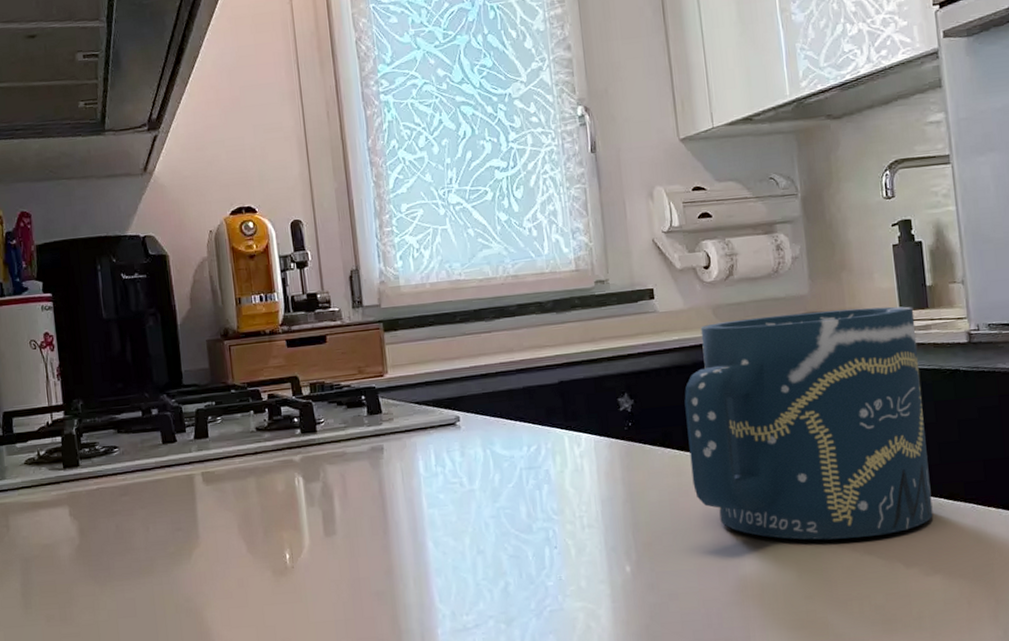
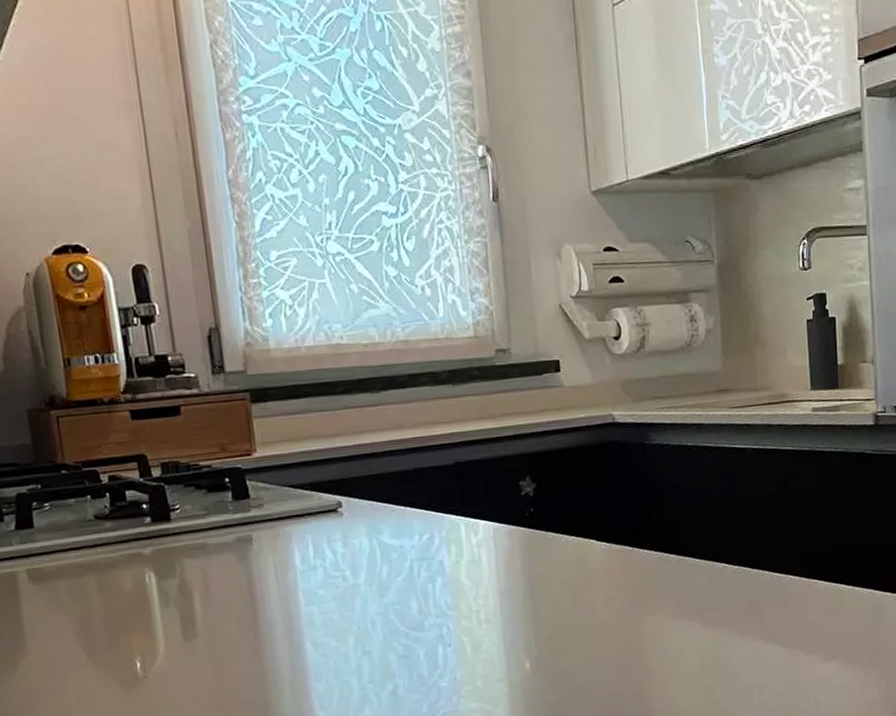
cup: present [684,306,933,540] -> none [590,385,833,630]

